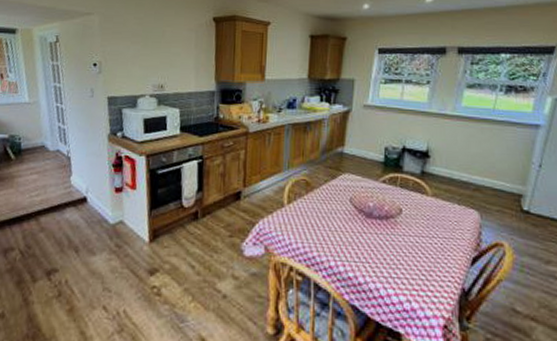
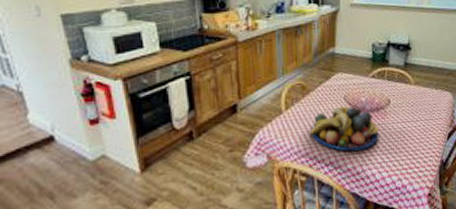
fruit bowl: none [311,208,387,259] -> present [310,106,379,151]

